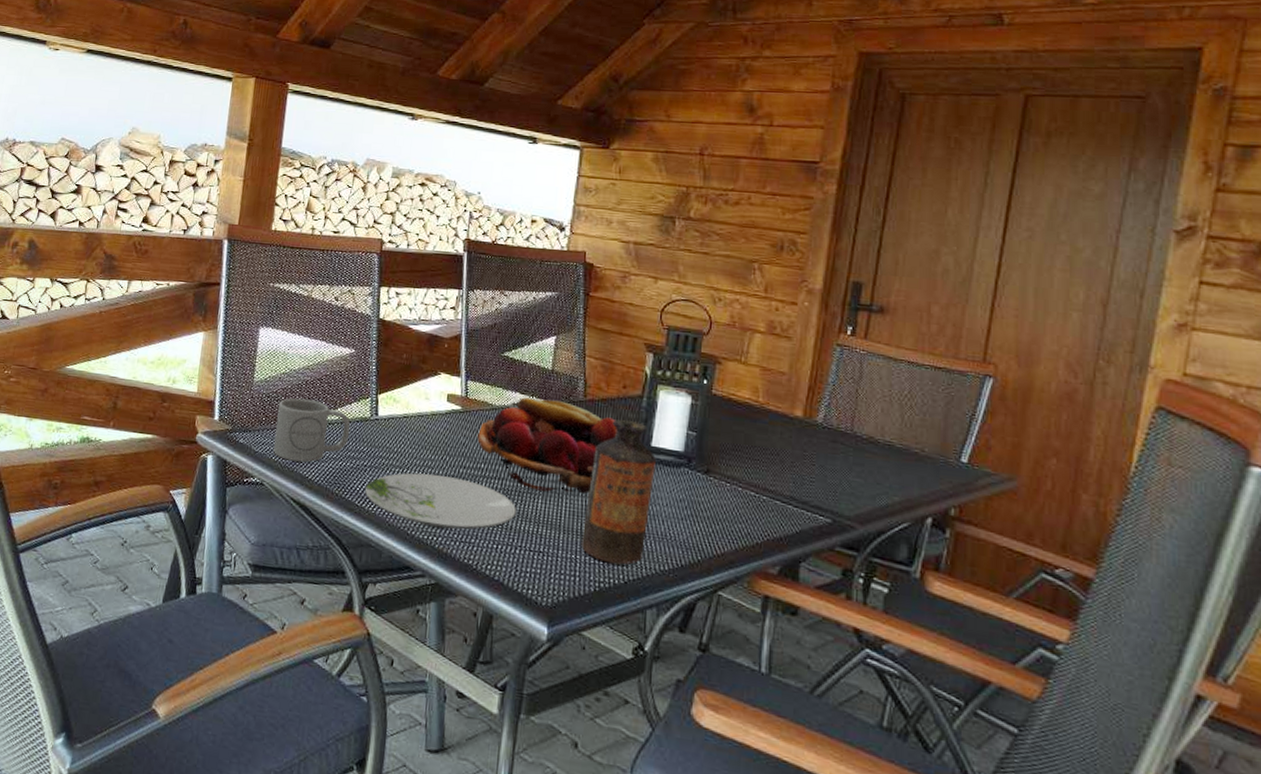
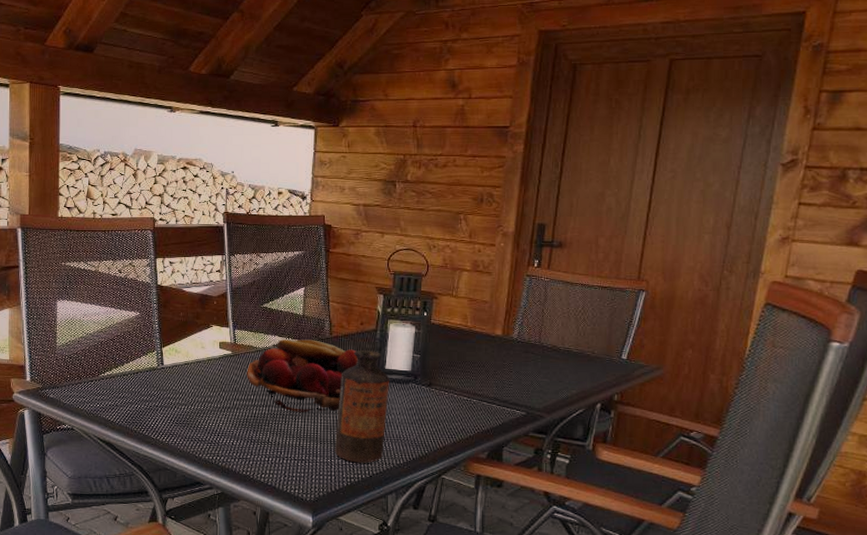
mug: present [273,398,351,463] -> none [79,356,142,408]
plate: present [364,473,517,530] -> none [157,408,283,450]

